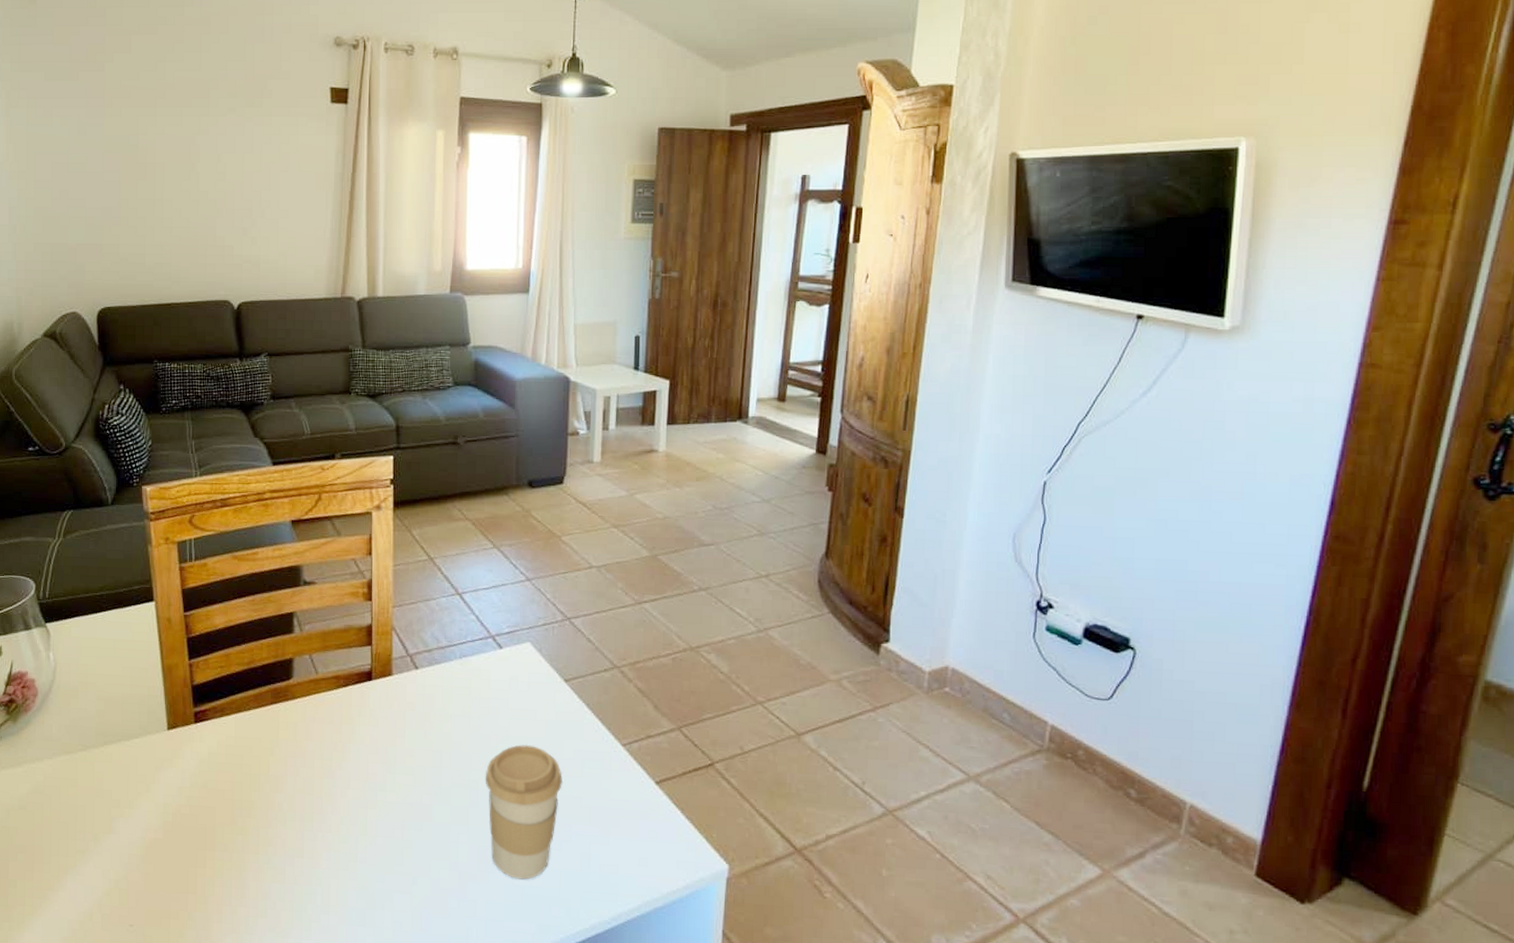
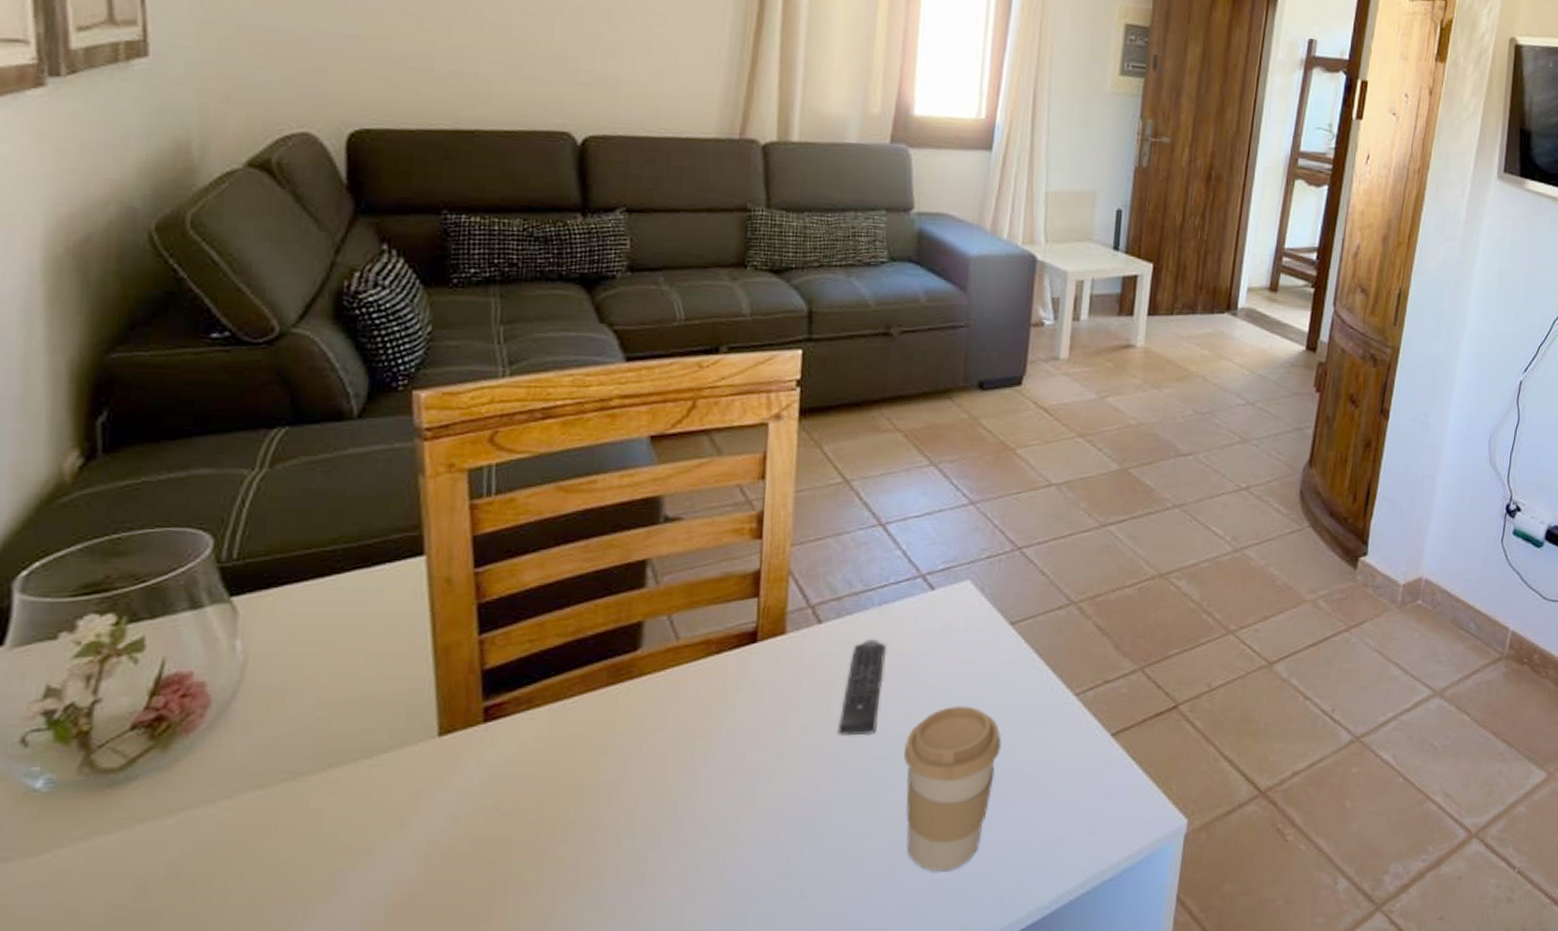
remote control: none [434,685,467,761] -> present [838,639,886,736]

